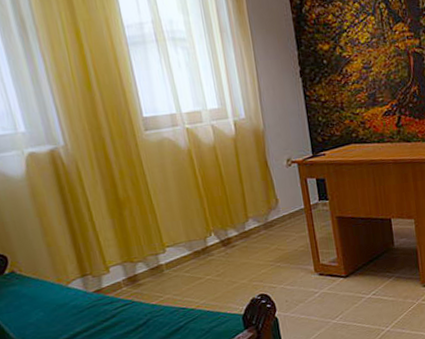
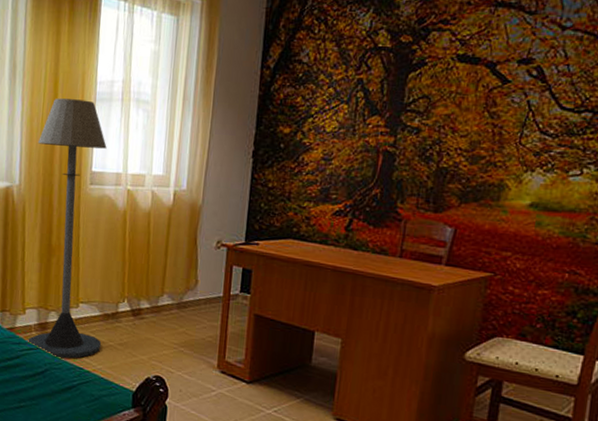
floor lamp: none [74,46,199,305] -> present [27,98,107,359]

